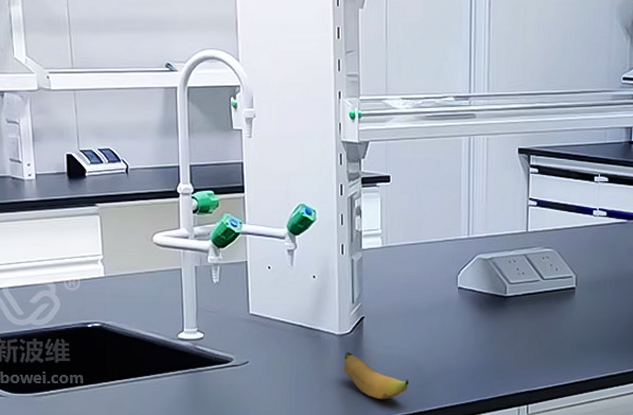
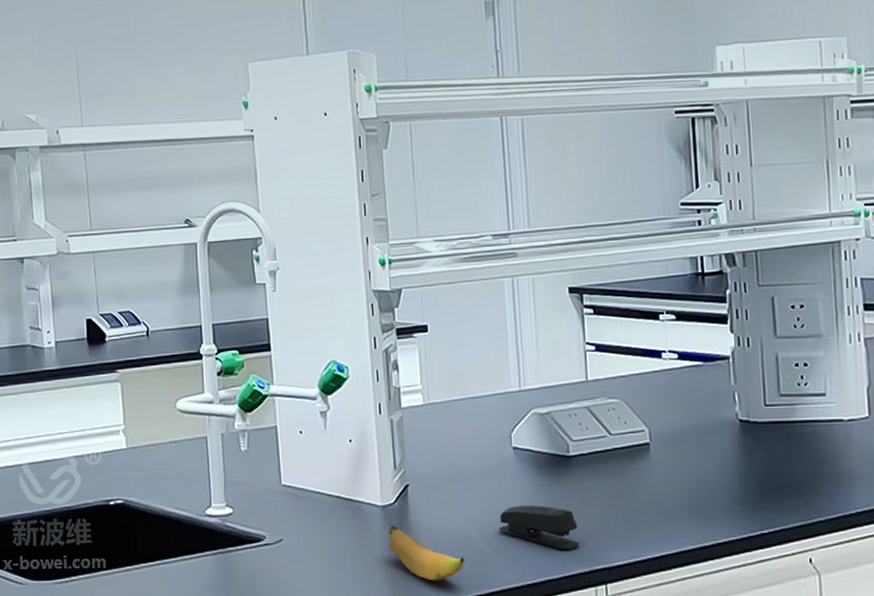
stapler: none [440,337,508,375] -> present [498,505,579,549]

